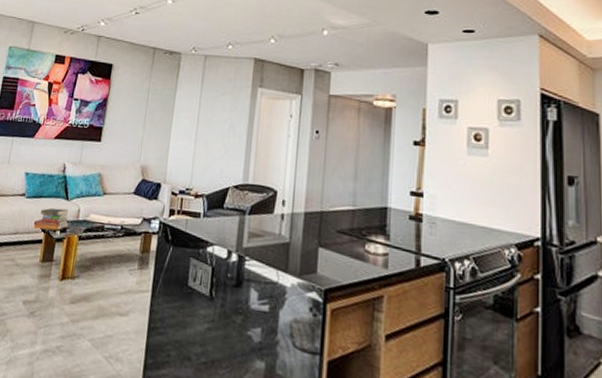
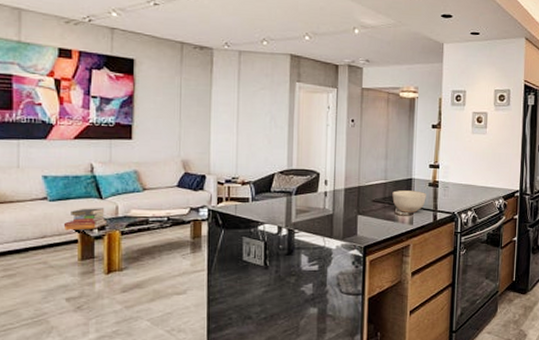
bowl: none [361,221,406,253] -> present [392,190,426,212]

